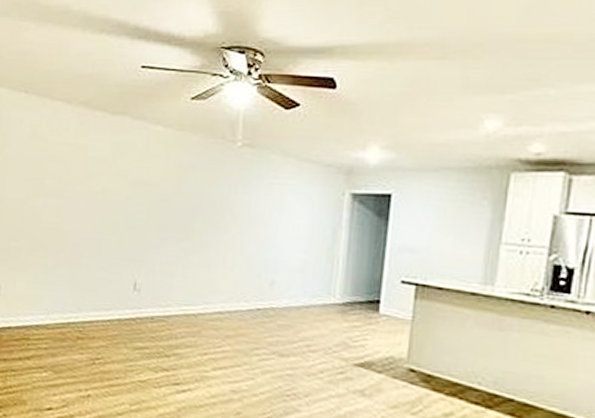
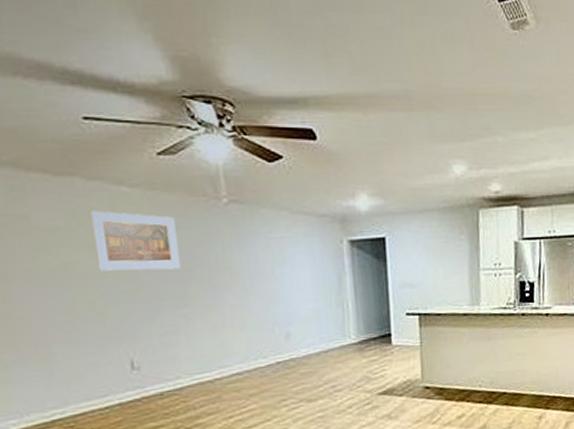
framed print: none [126,145,194,204] -> present [90,210,181,271]

